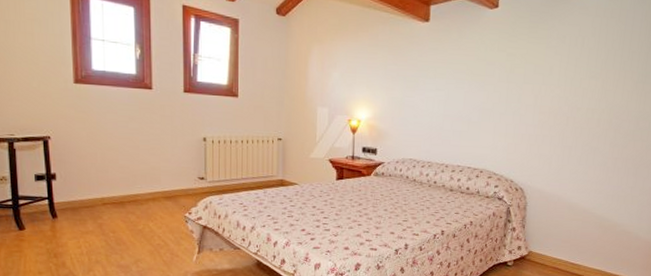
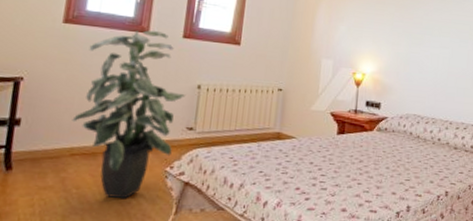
indoor plant: none [98,87,194,241] -> present [72,30,186,199]

